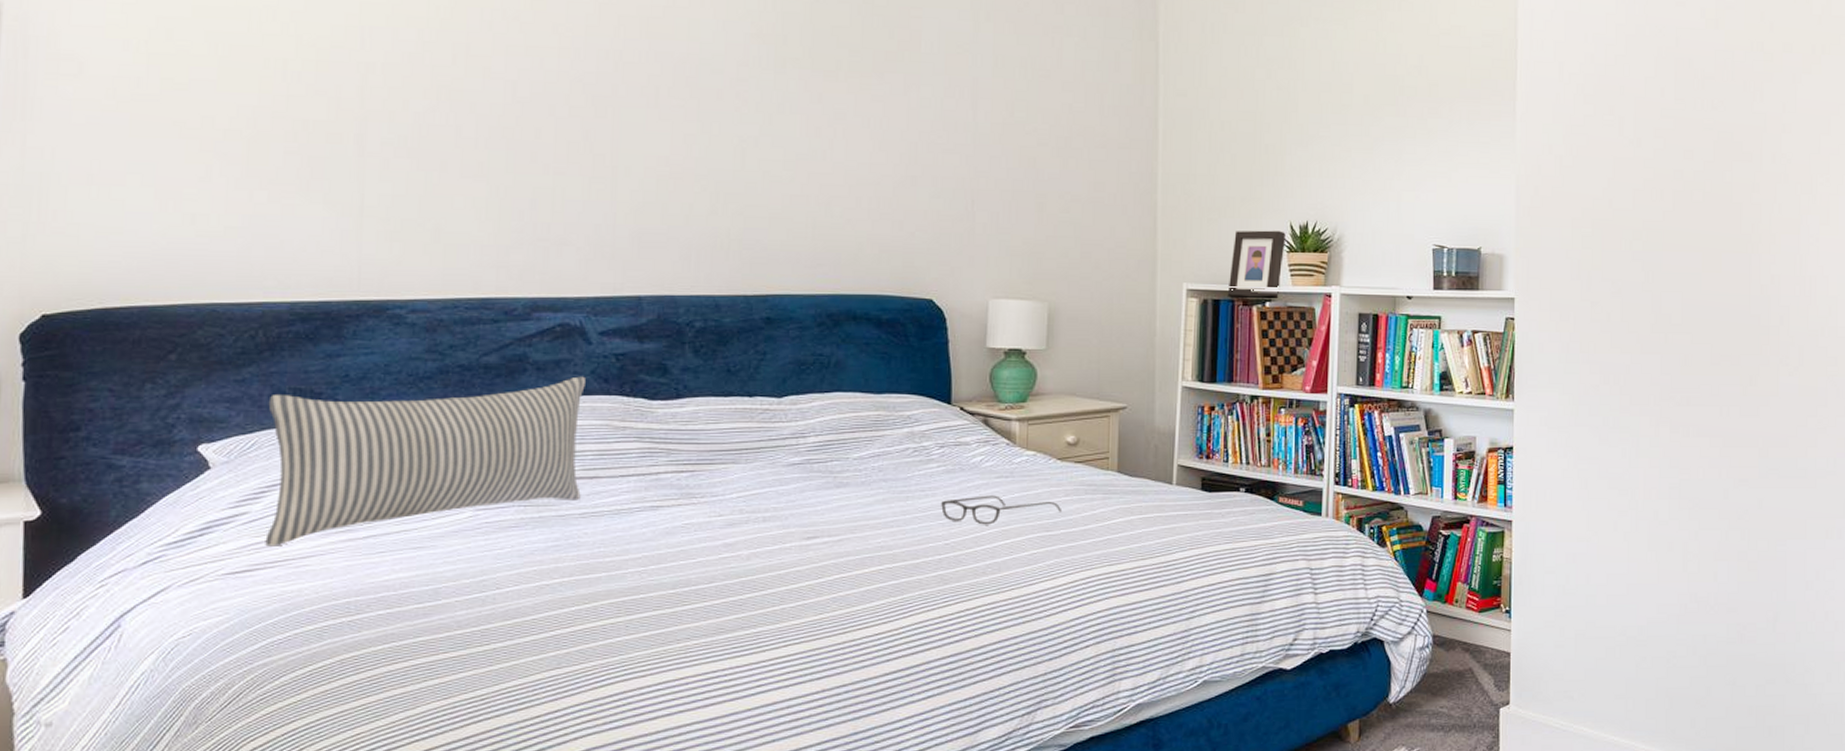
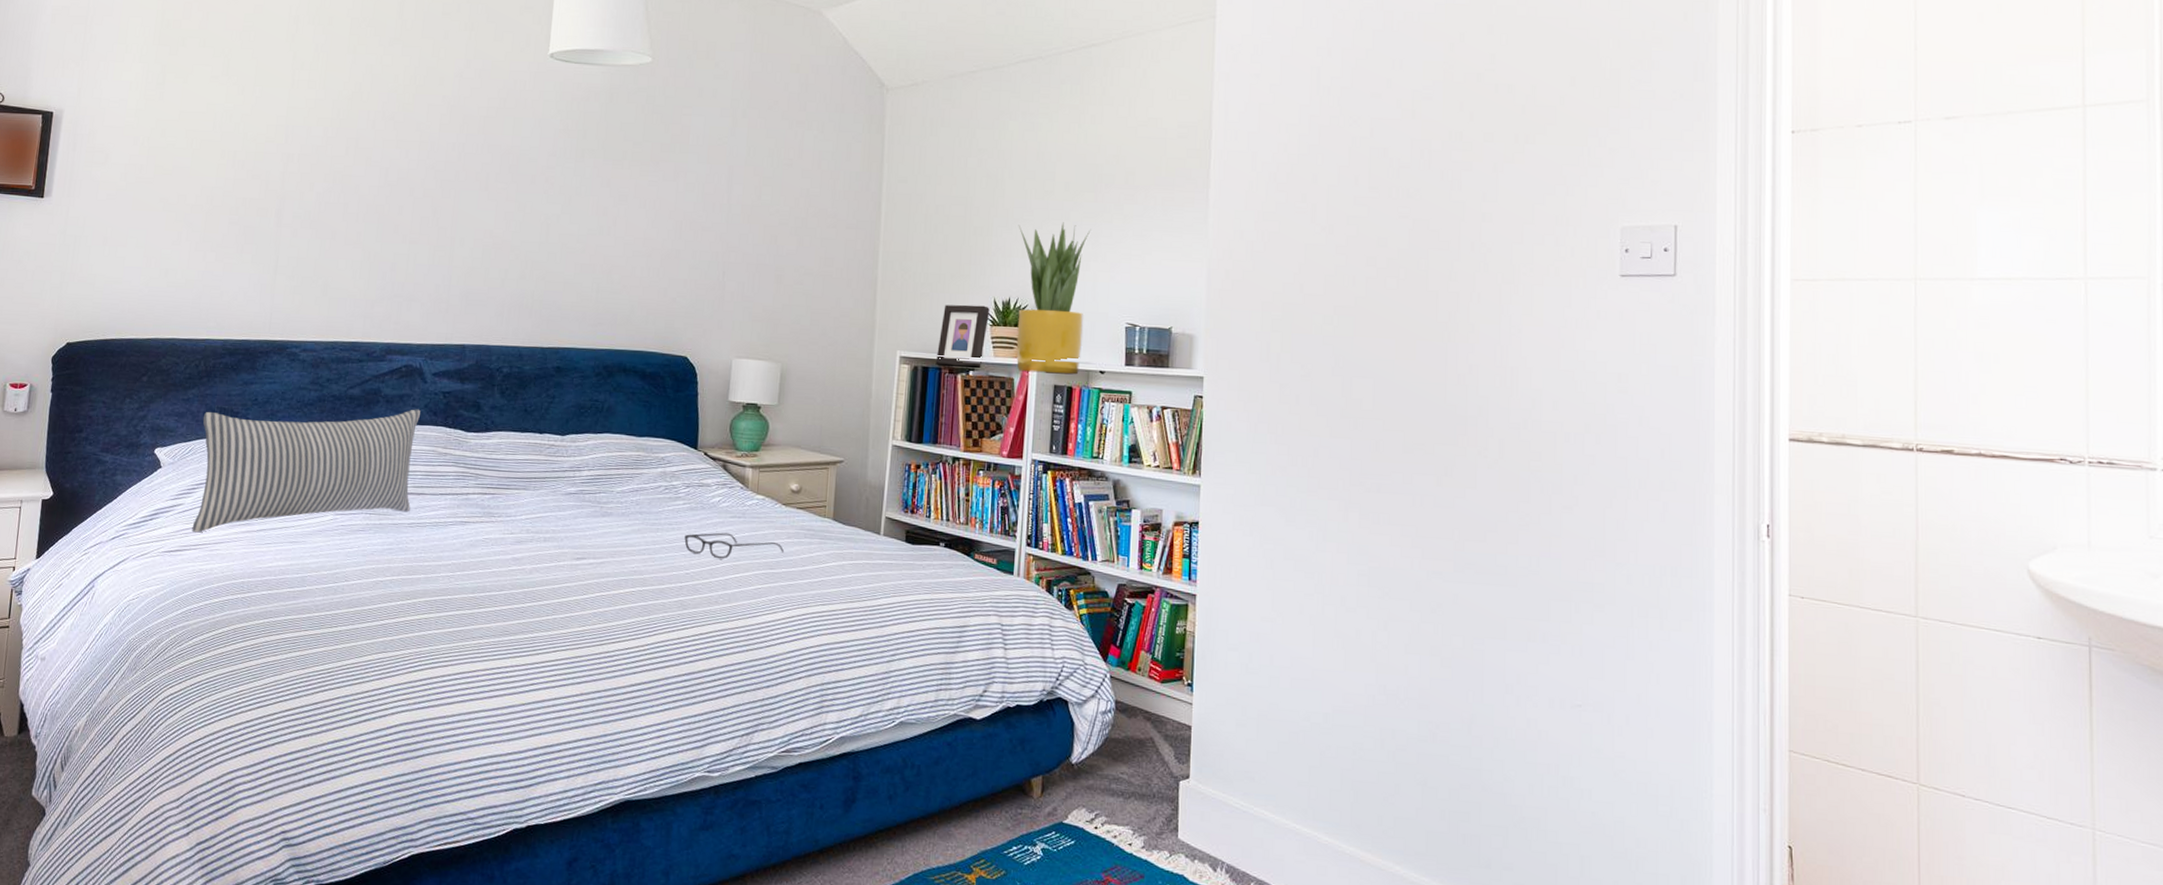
planter: none [1314,138,1393,301] -> present [1016,222,1091,375]

